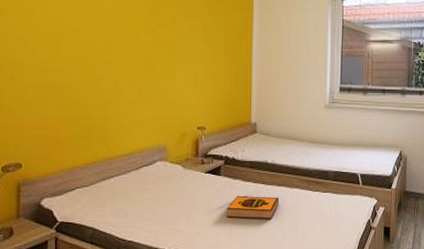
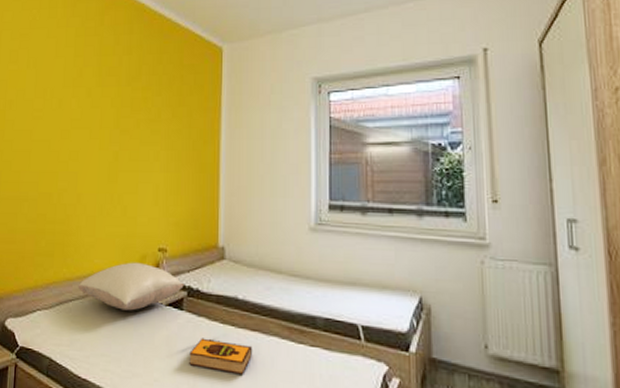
pillow: none [119,139,221,181] -> present [78,262,184,311]

